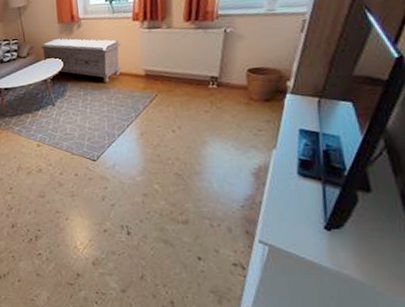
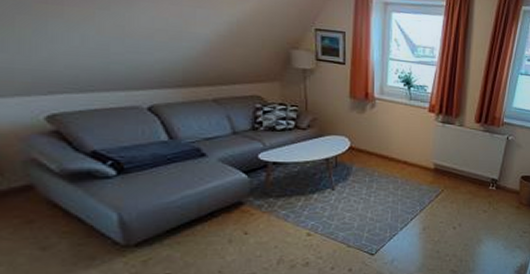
bench: present [41,38,122,83] -> none [326,114,414,172]

